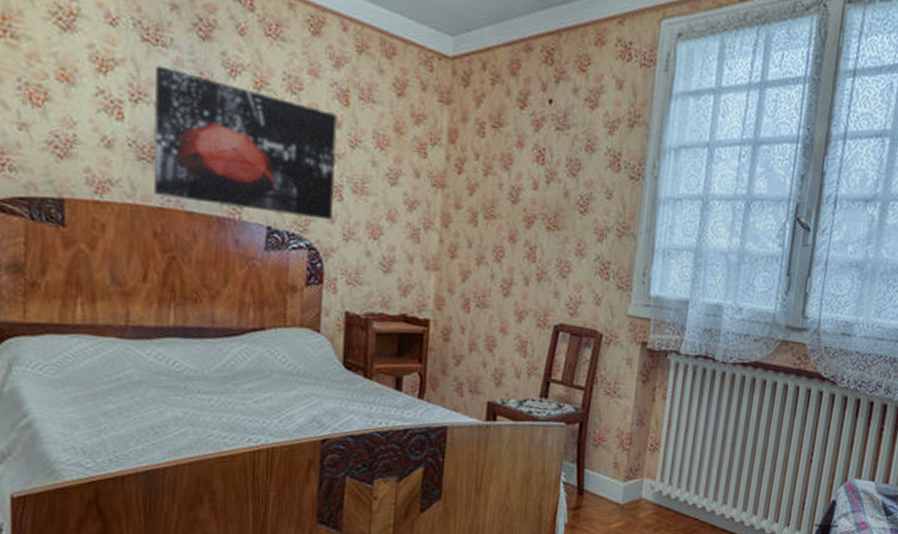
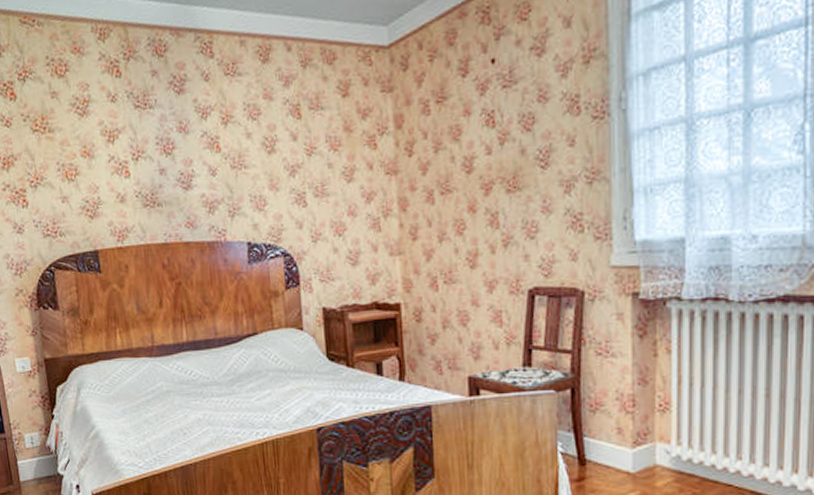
wall art: present [153,65,338,221] -> none [147,124,300,234]

